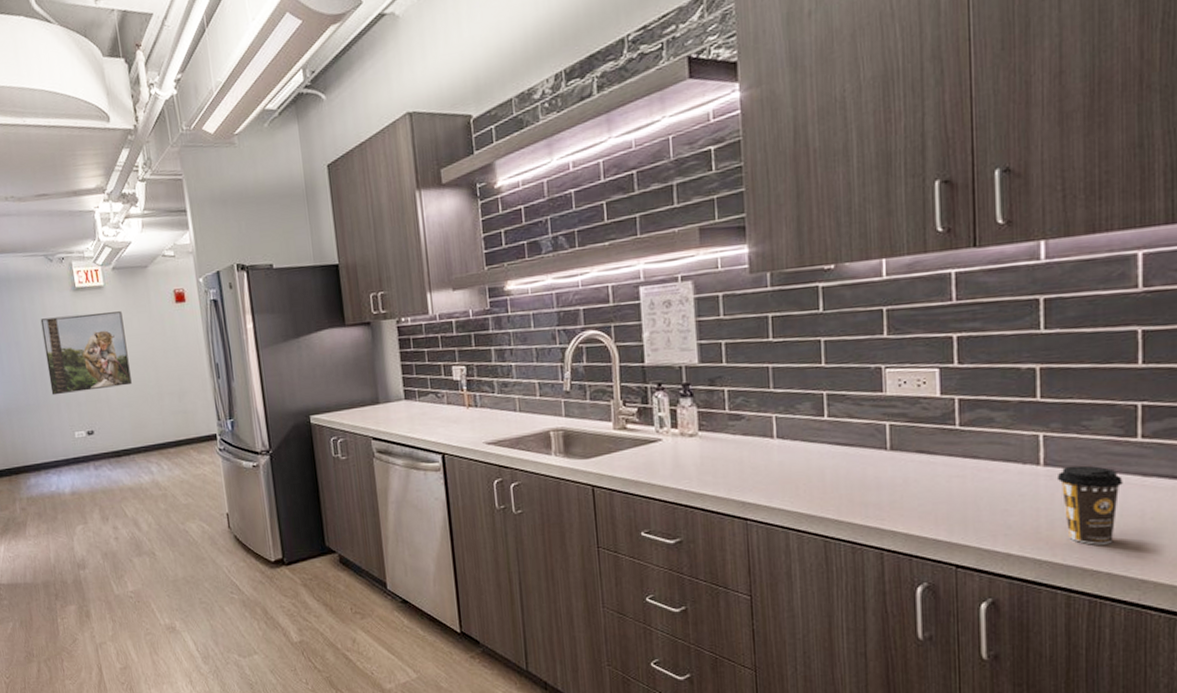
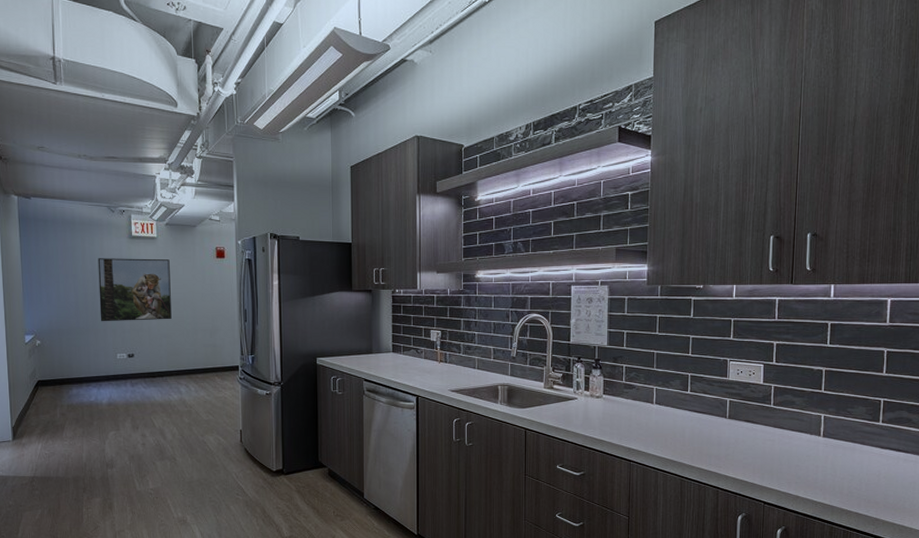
coffee cup: present [1056,465,1123,545] -> none [830,438,869,493]

